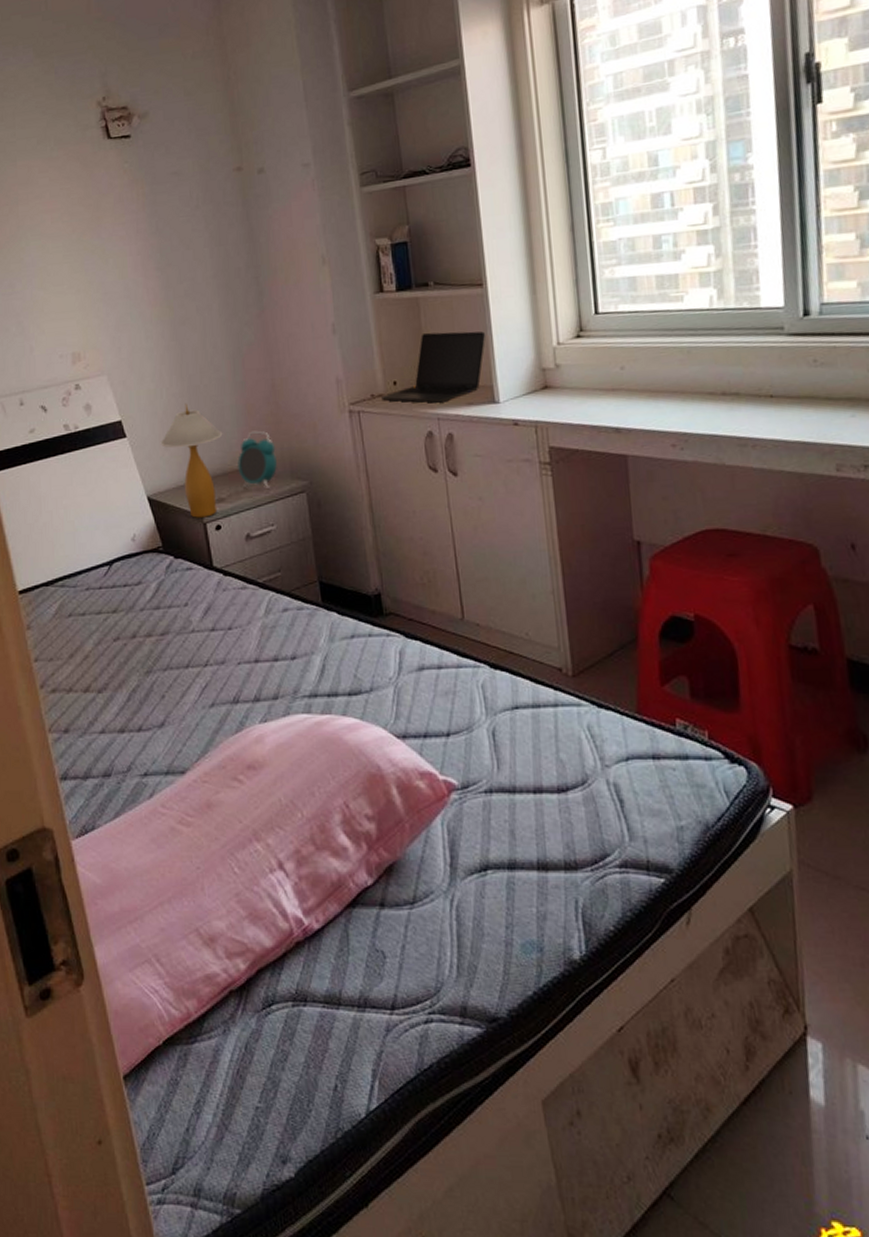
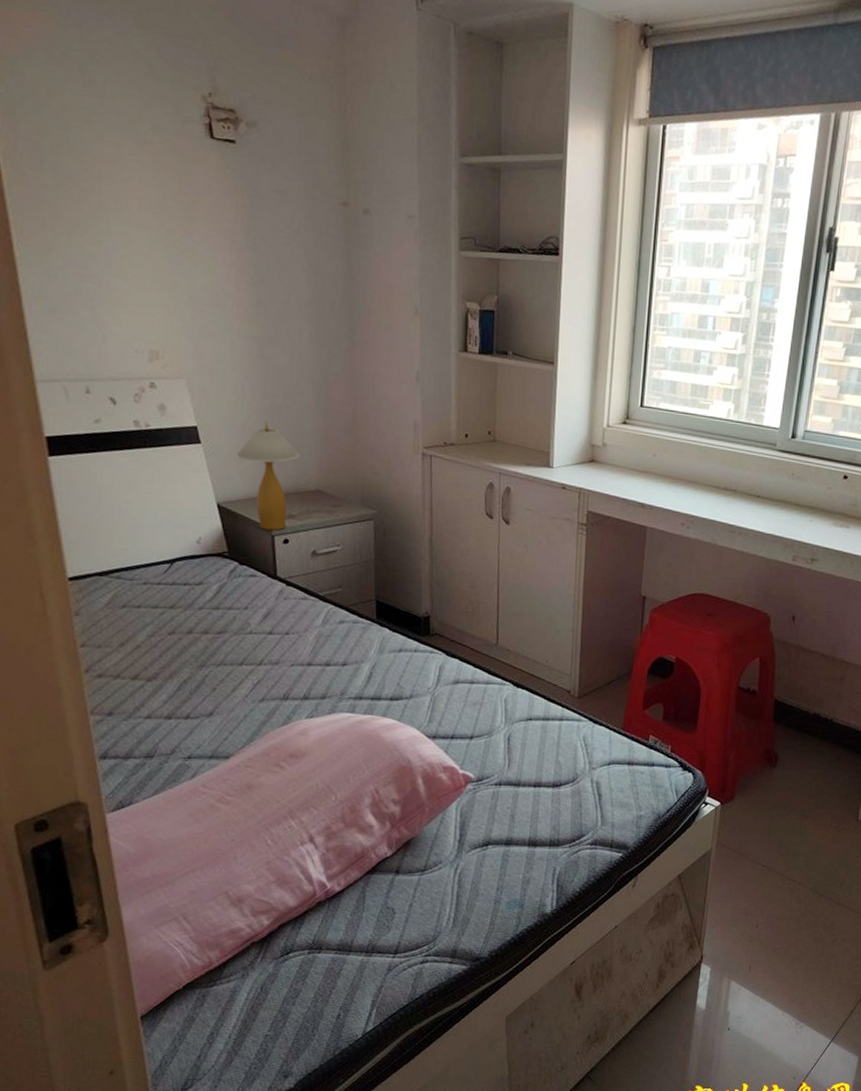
alarm clock: present [237,430,277,490] -> none [311,457,350,513]
laptop: present [381,331,486,403] -> none [453,396,551,460]

